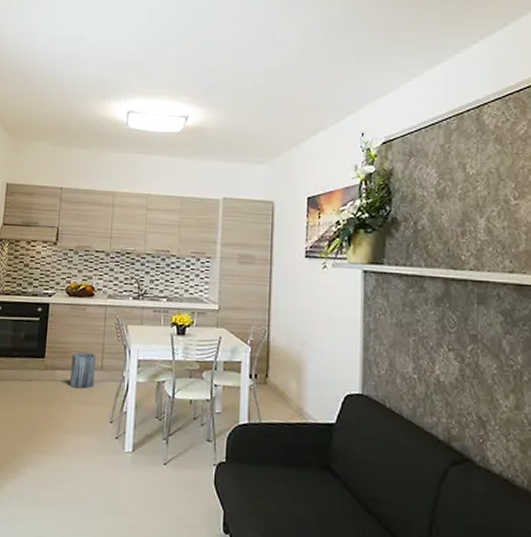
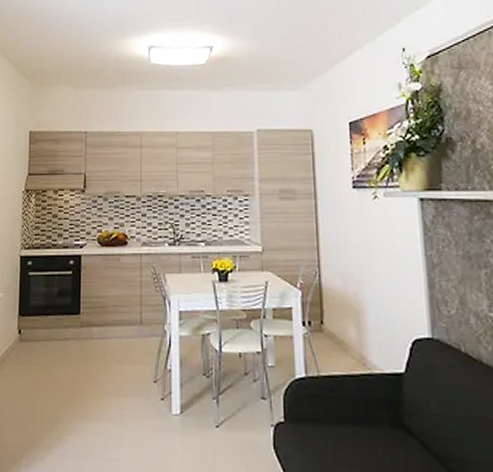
trash can: present [70,352,96,390] -> none [109,307,133,347]

